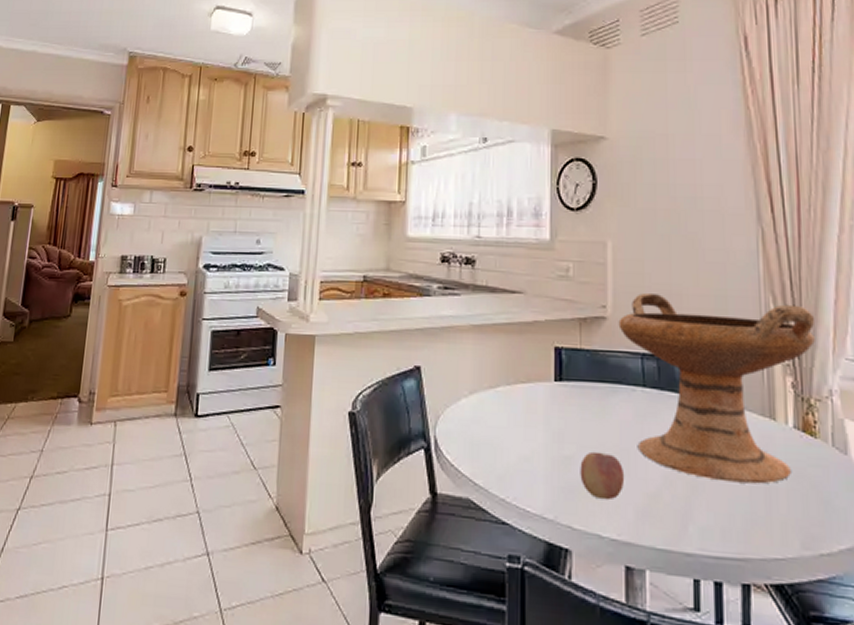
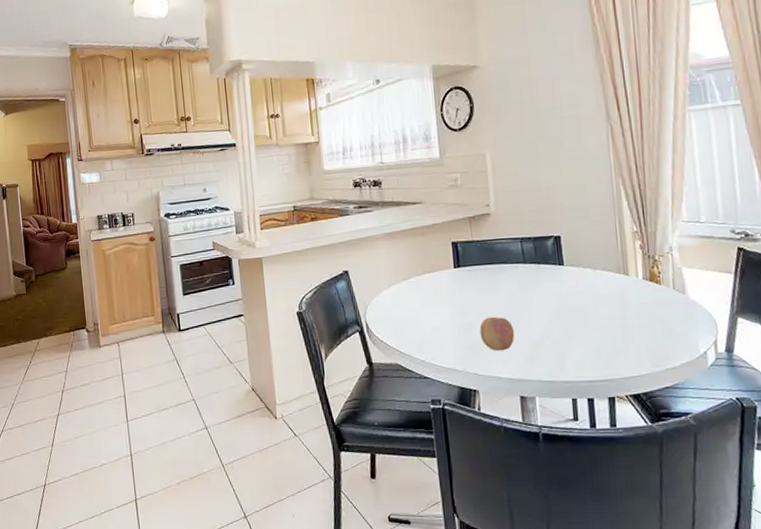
decorative bowl: present [618,294,816,484] -> none [500,184,657,326]

